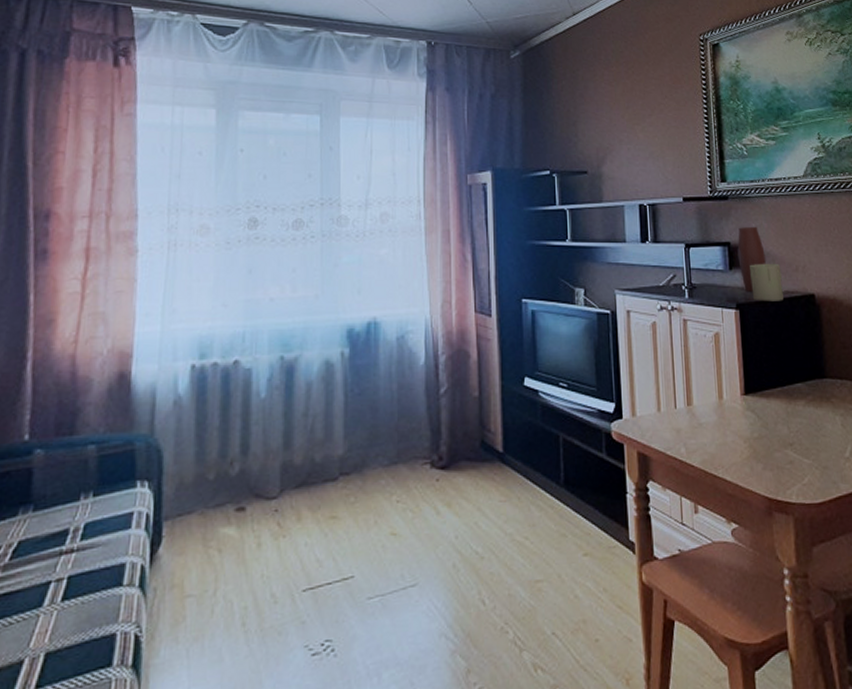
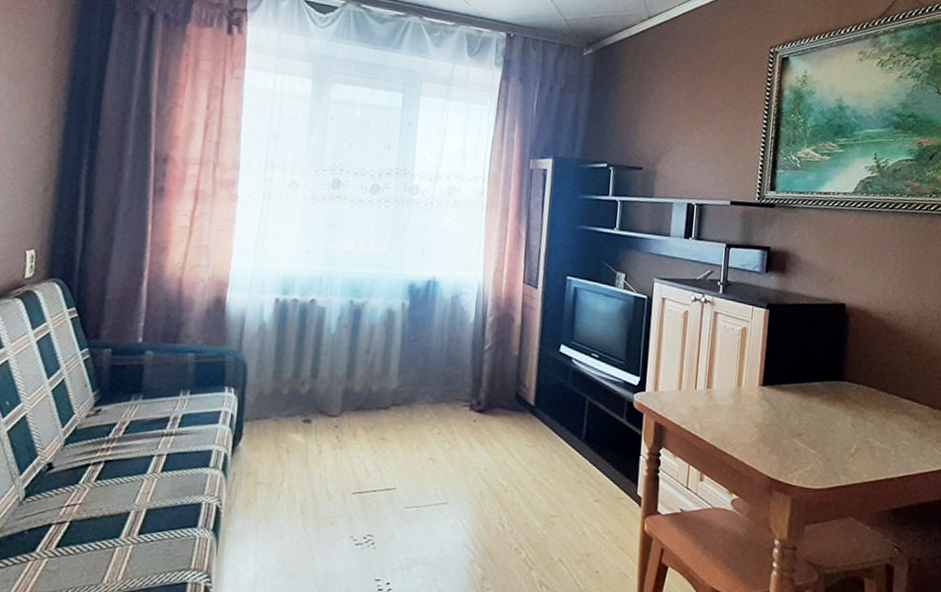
vase: present [737,226,766,292] -> none [775,234,803,295]
candle: present [749,263,784,302] -> none [784,269,816,307]

